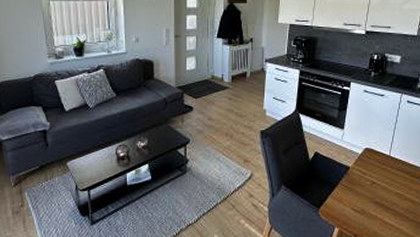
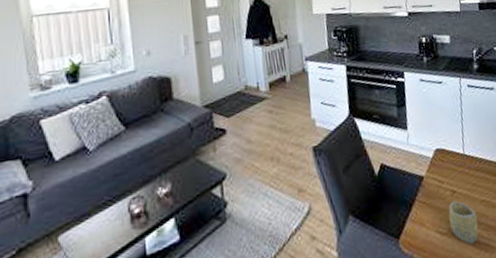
cup: none [365,190,389,223] -> present [448,201,479,245]

